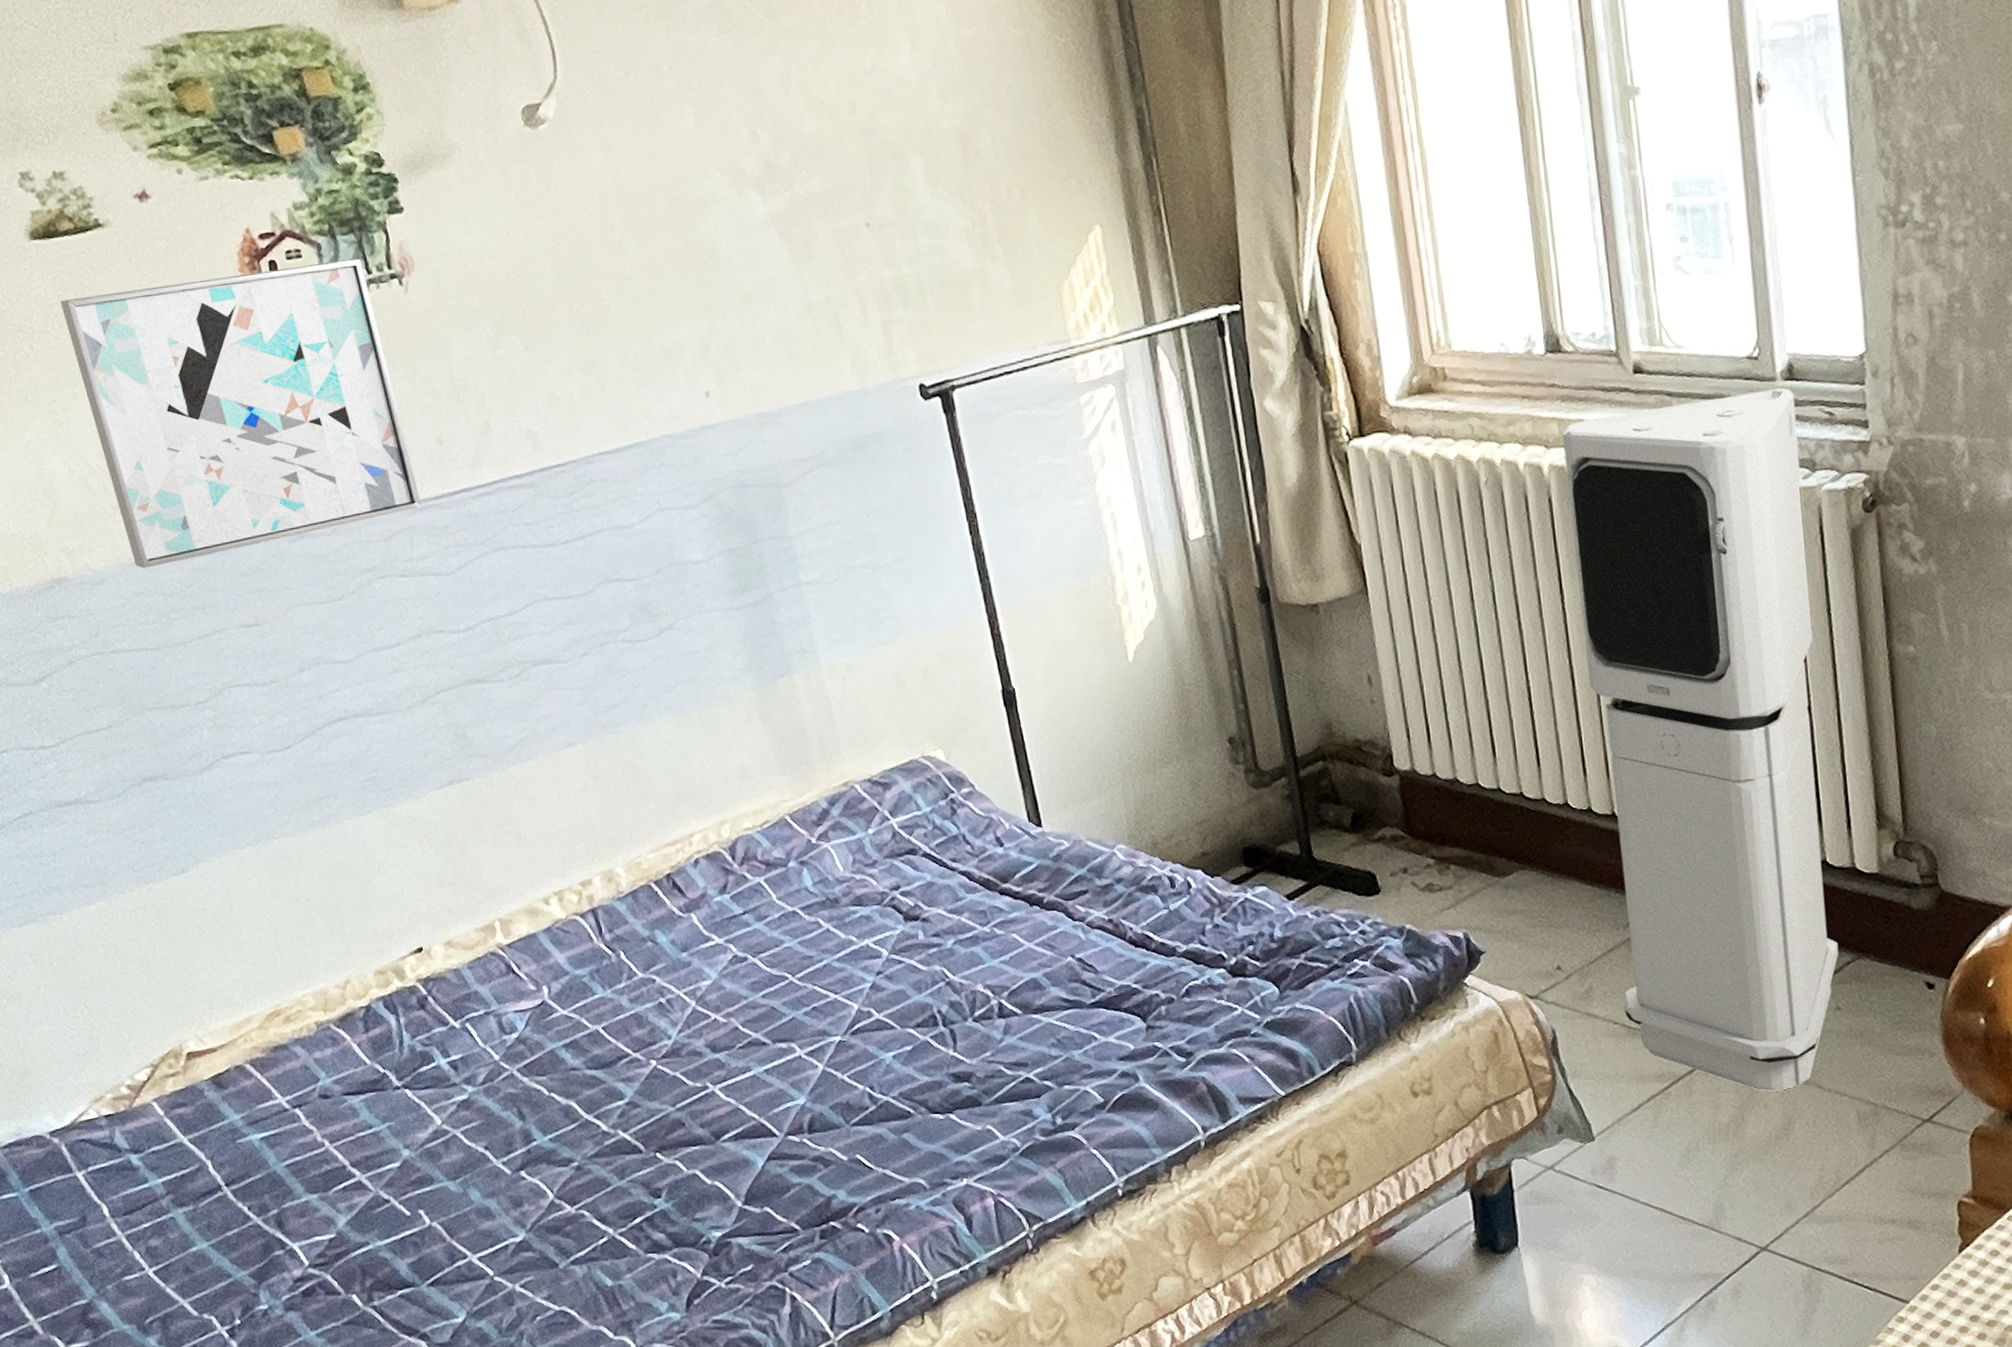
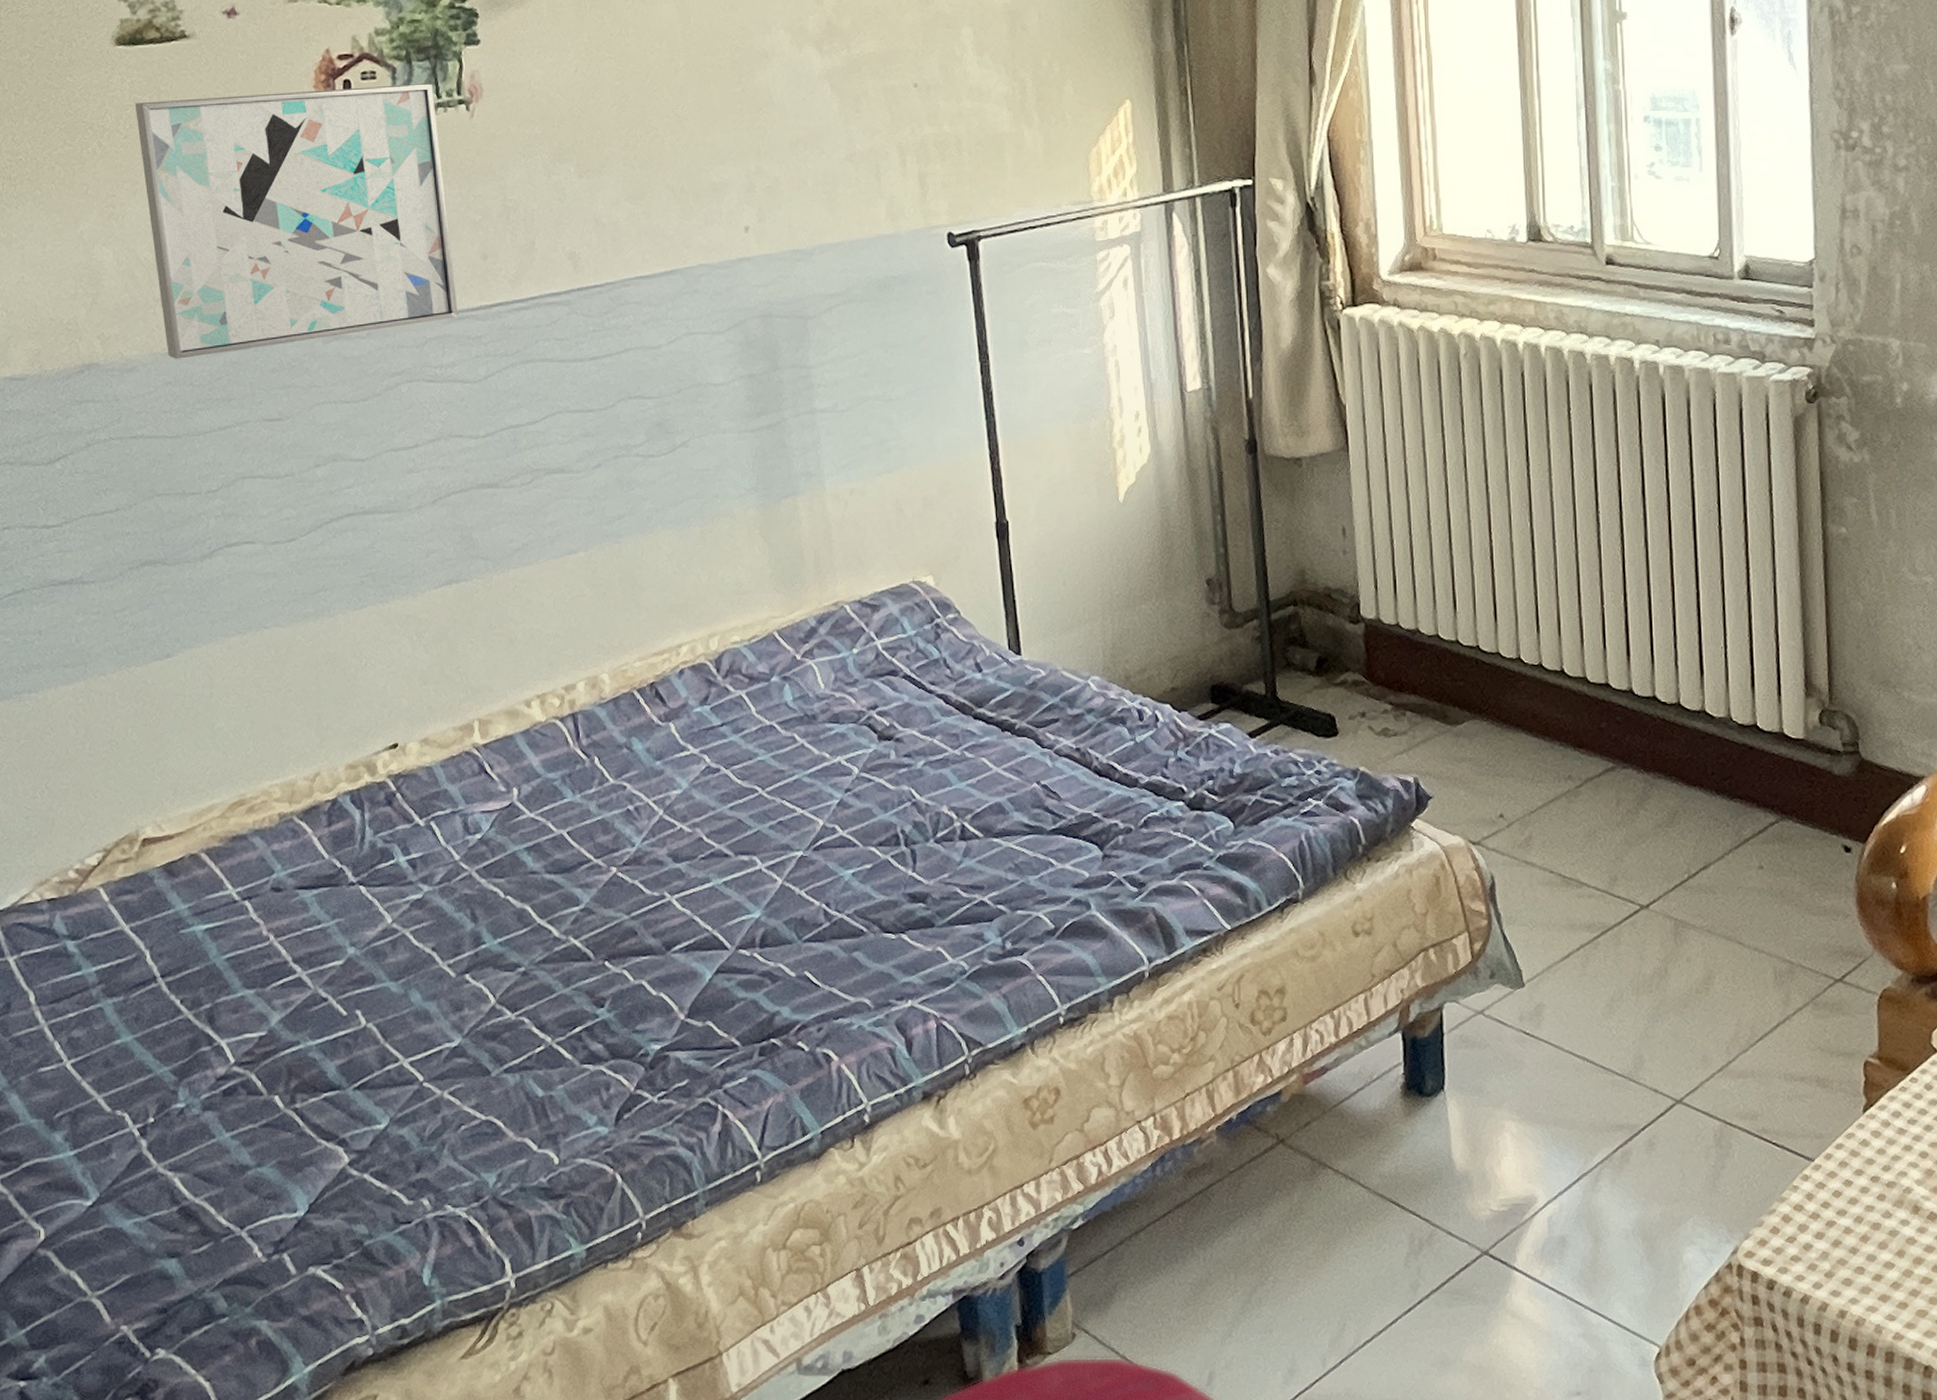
air purifier: present [1563,388,1839,1092] -> none [1538,286,1764,946]

